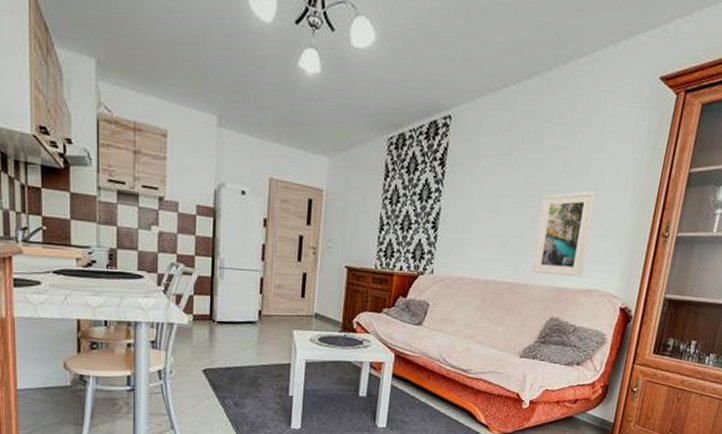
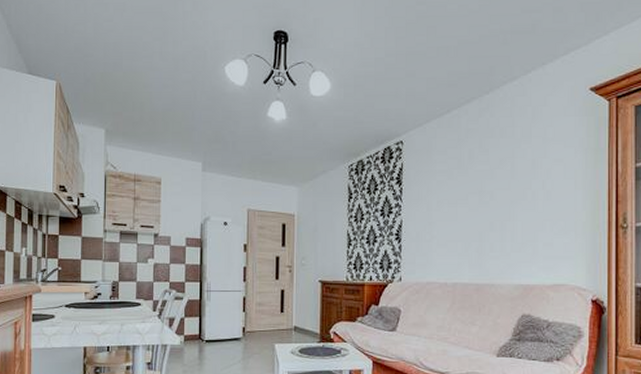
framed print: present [531,191,597,278] -> none [496,193,548,274]

